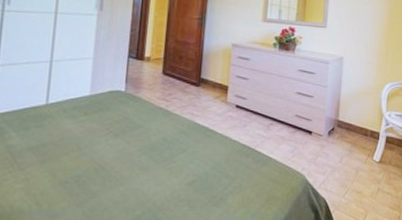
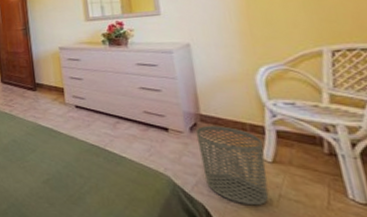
waste bin: none [331,131,376,198] -> present [195,126,269,206]

